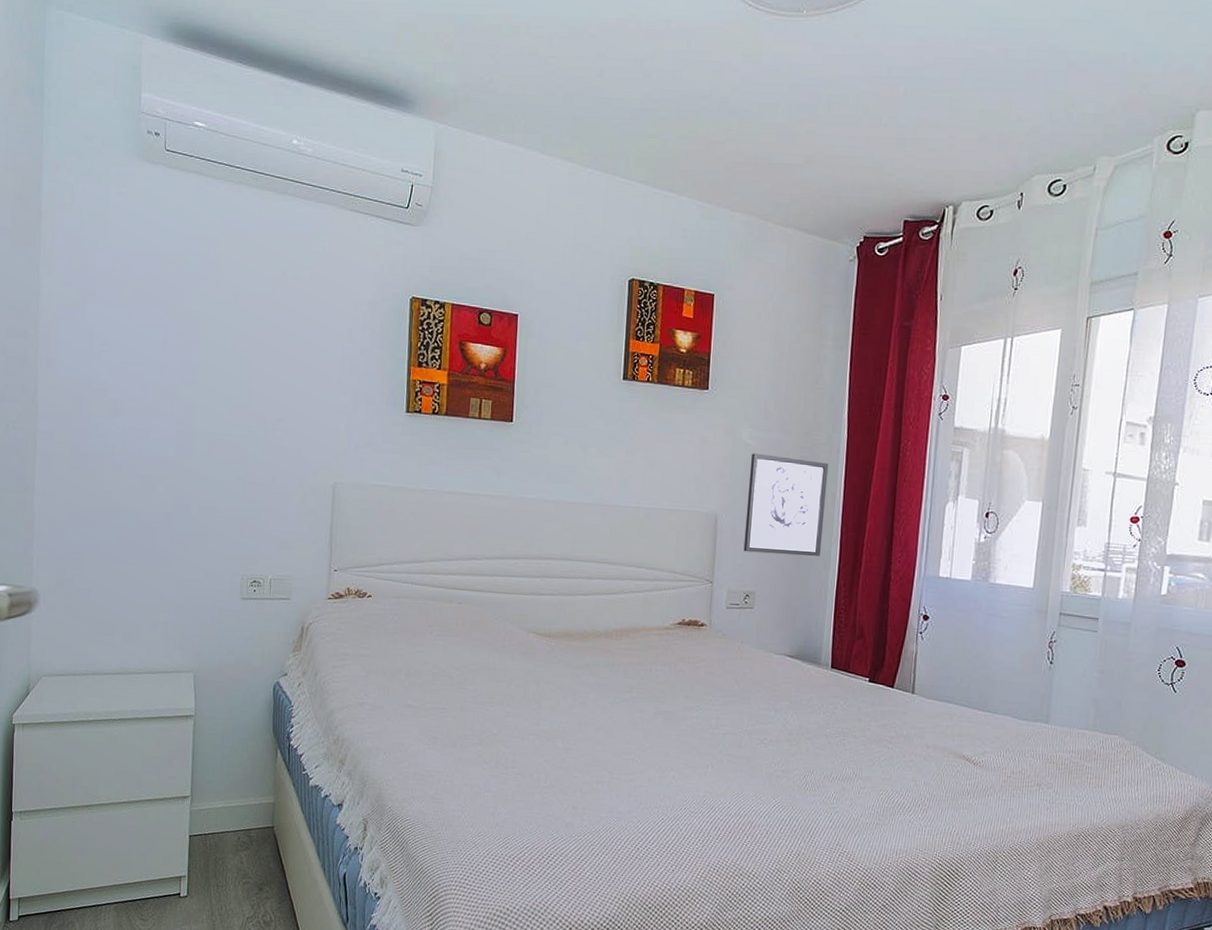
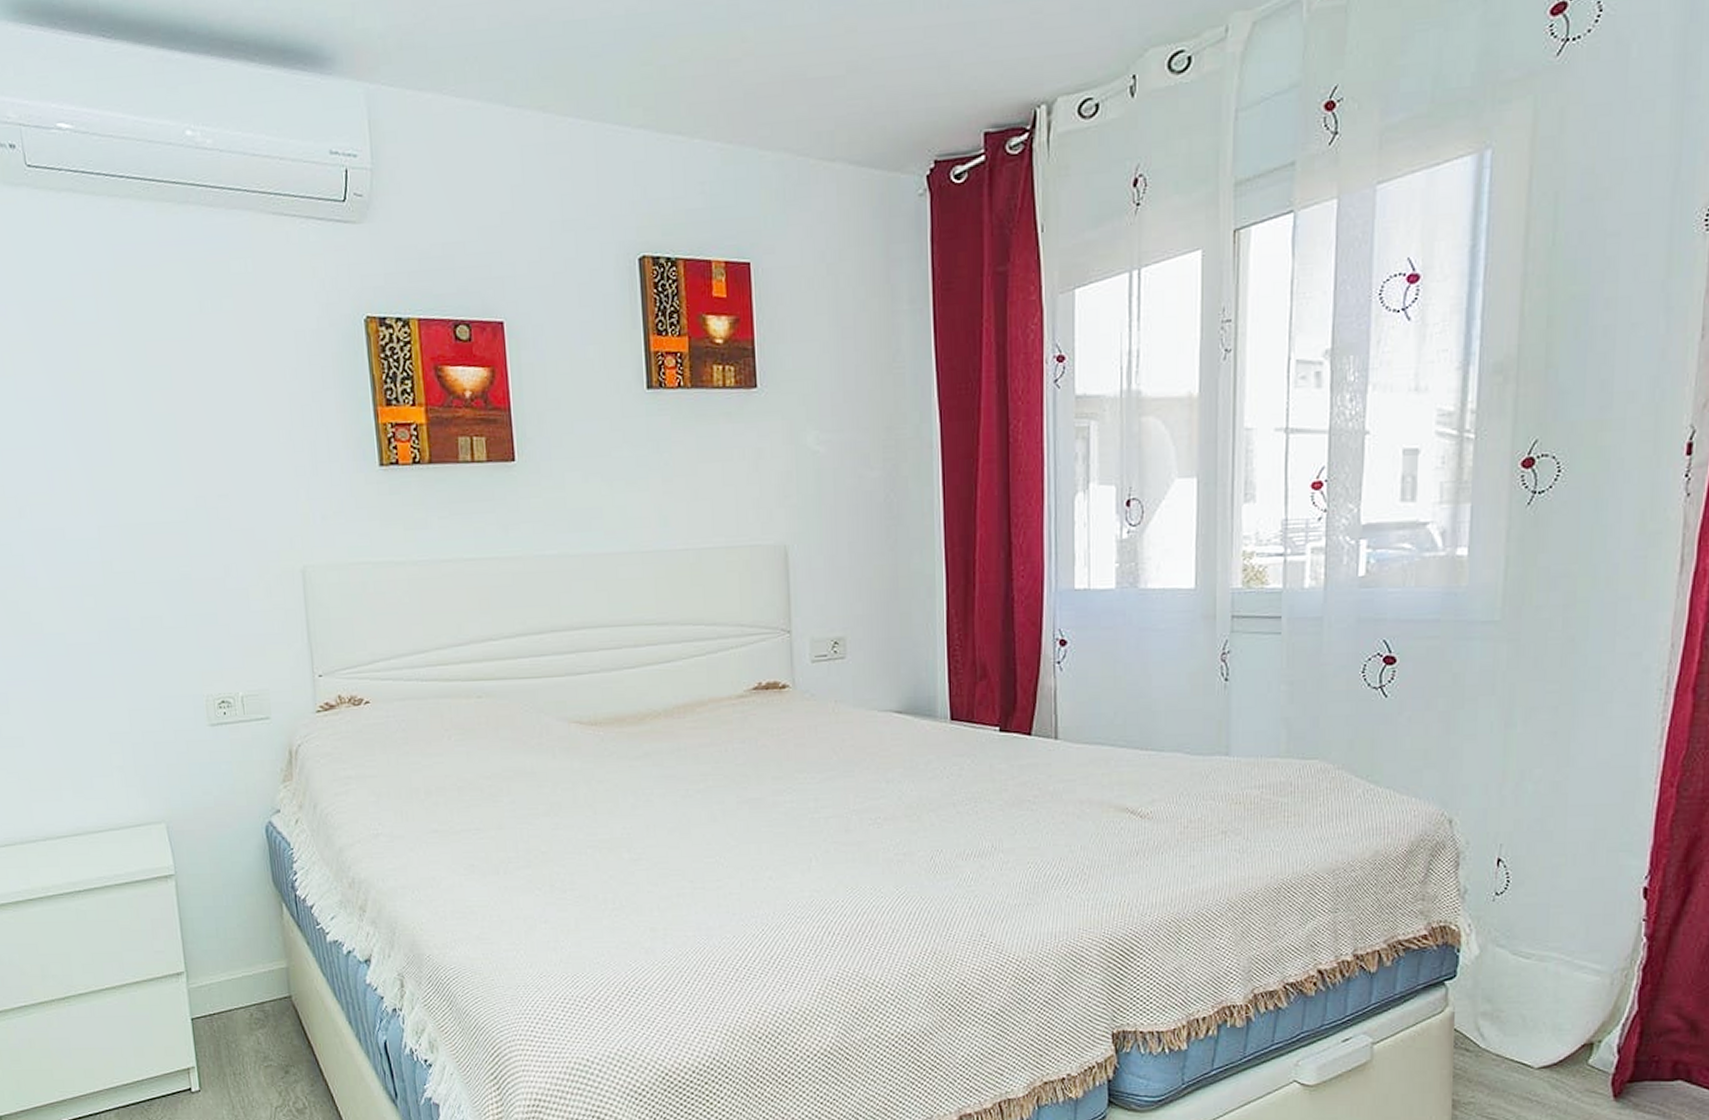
wall art: present [743,453,829,557] -> none [820,461,922,589]

